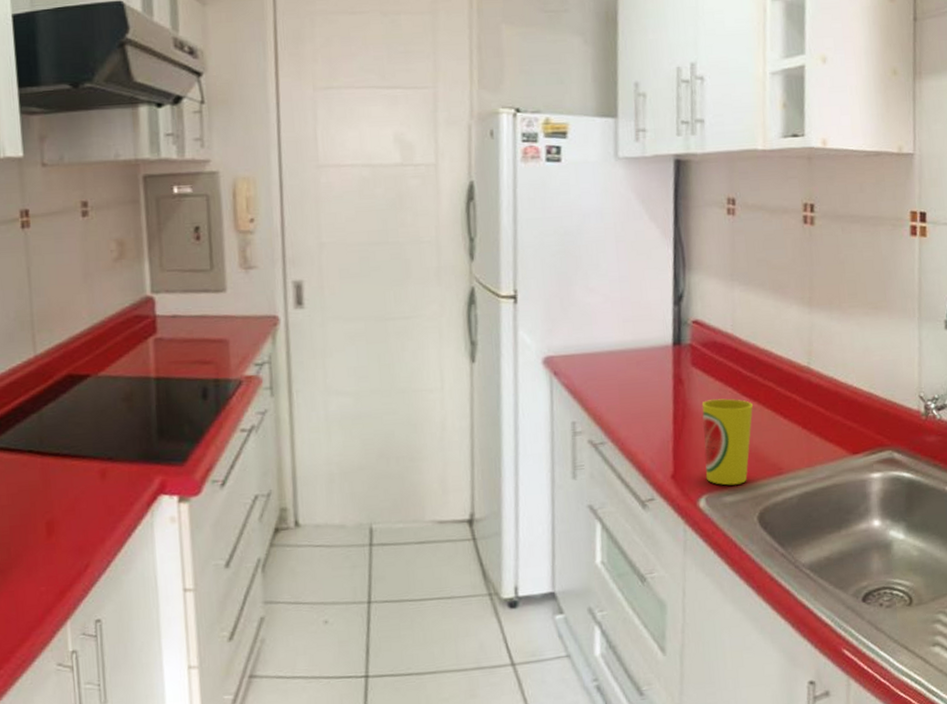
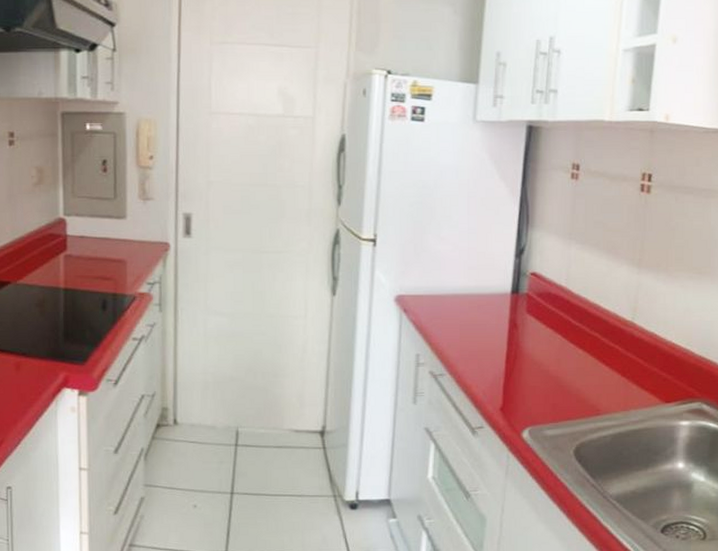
cup: present [701,398,753,486] -> none [530,344,578,421]

